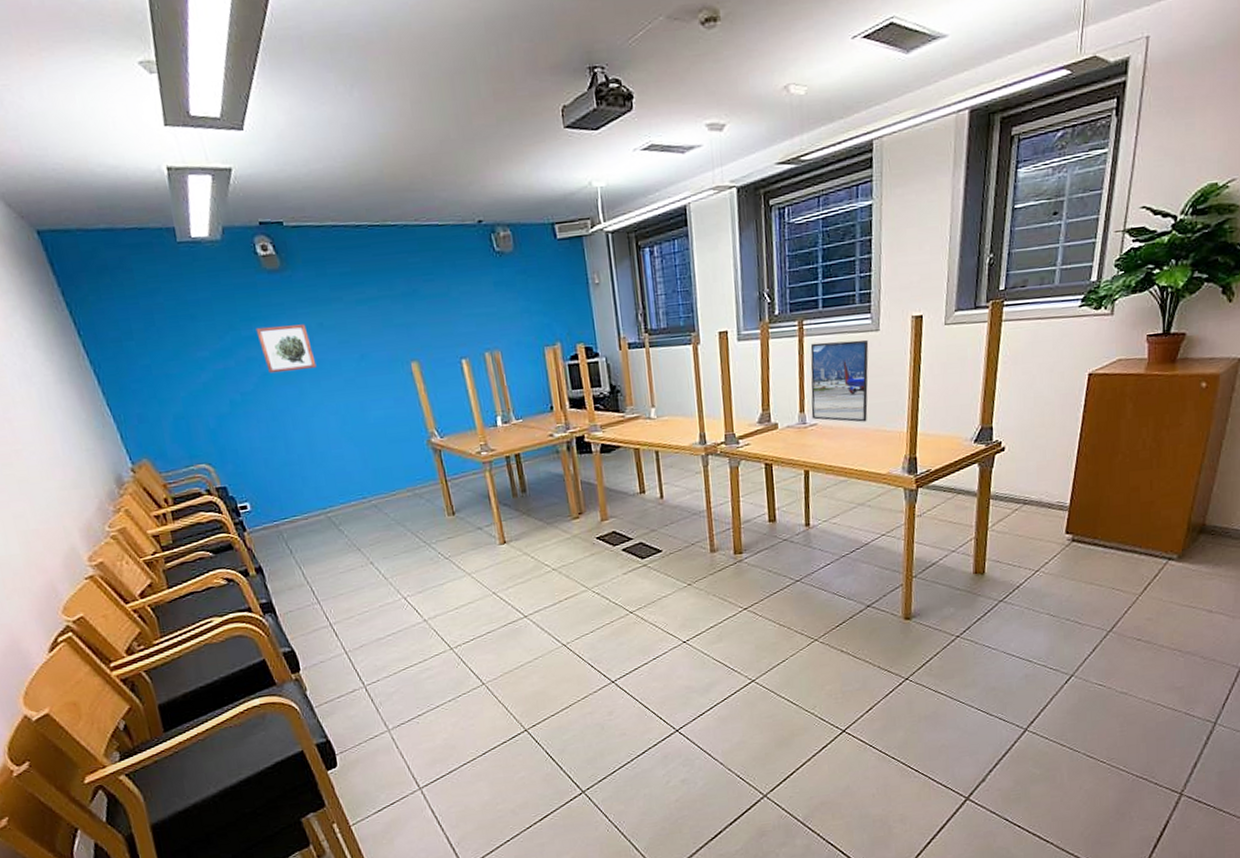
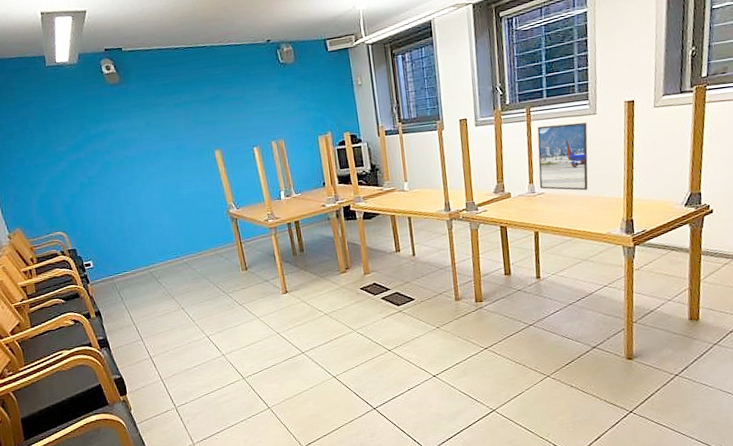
wall art: present [256,324,317,374] -> none [100,124,144,162]

